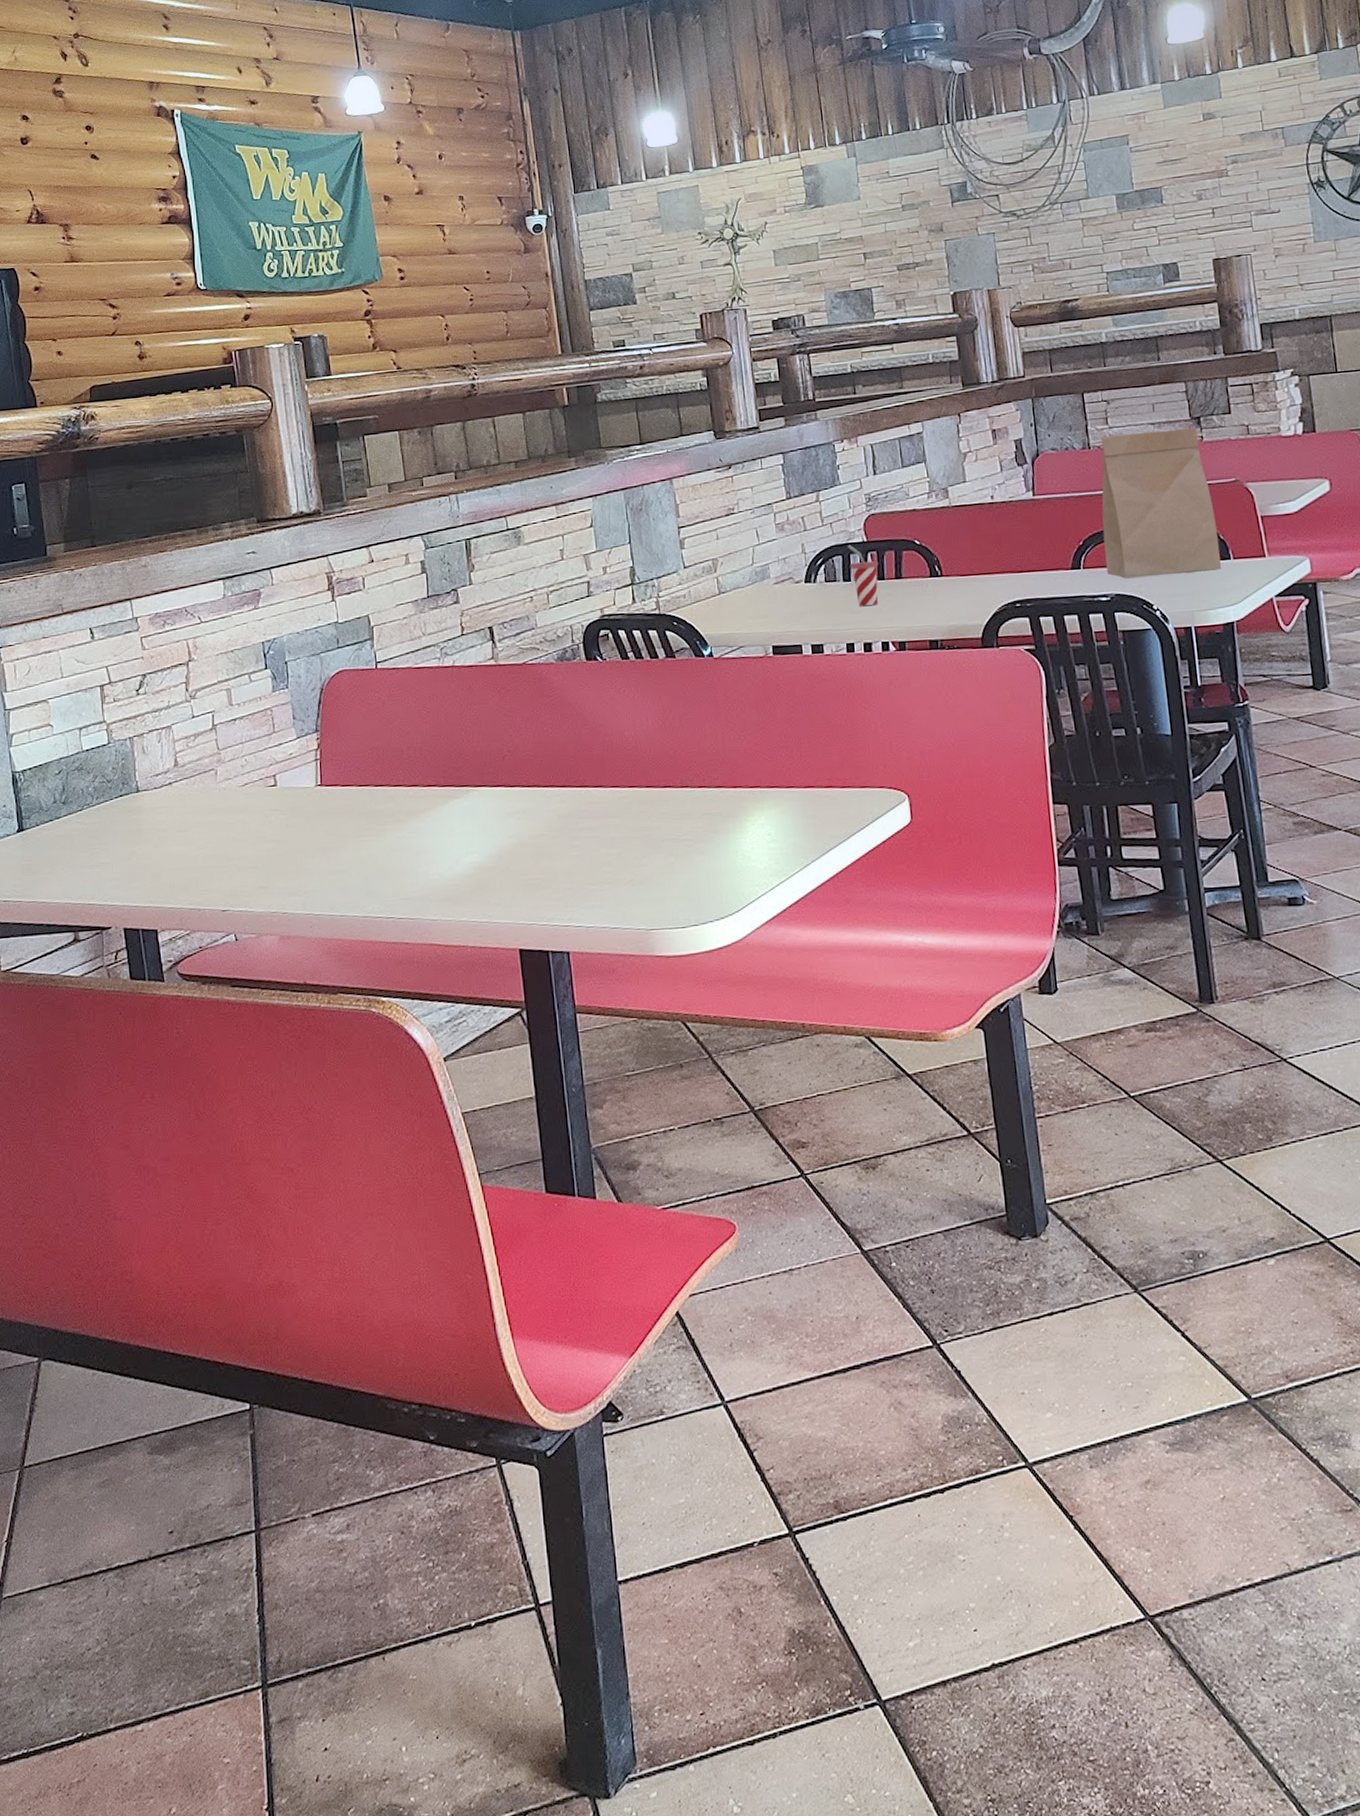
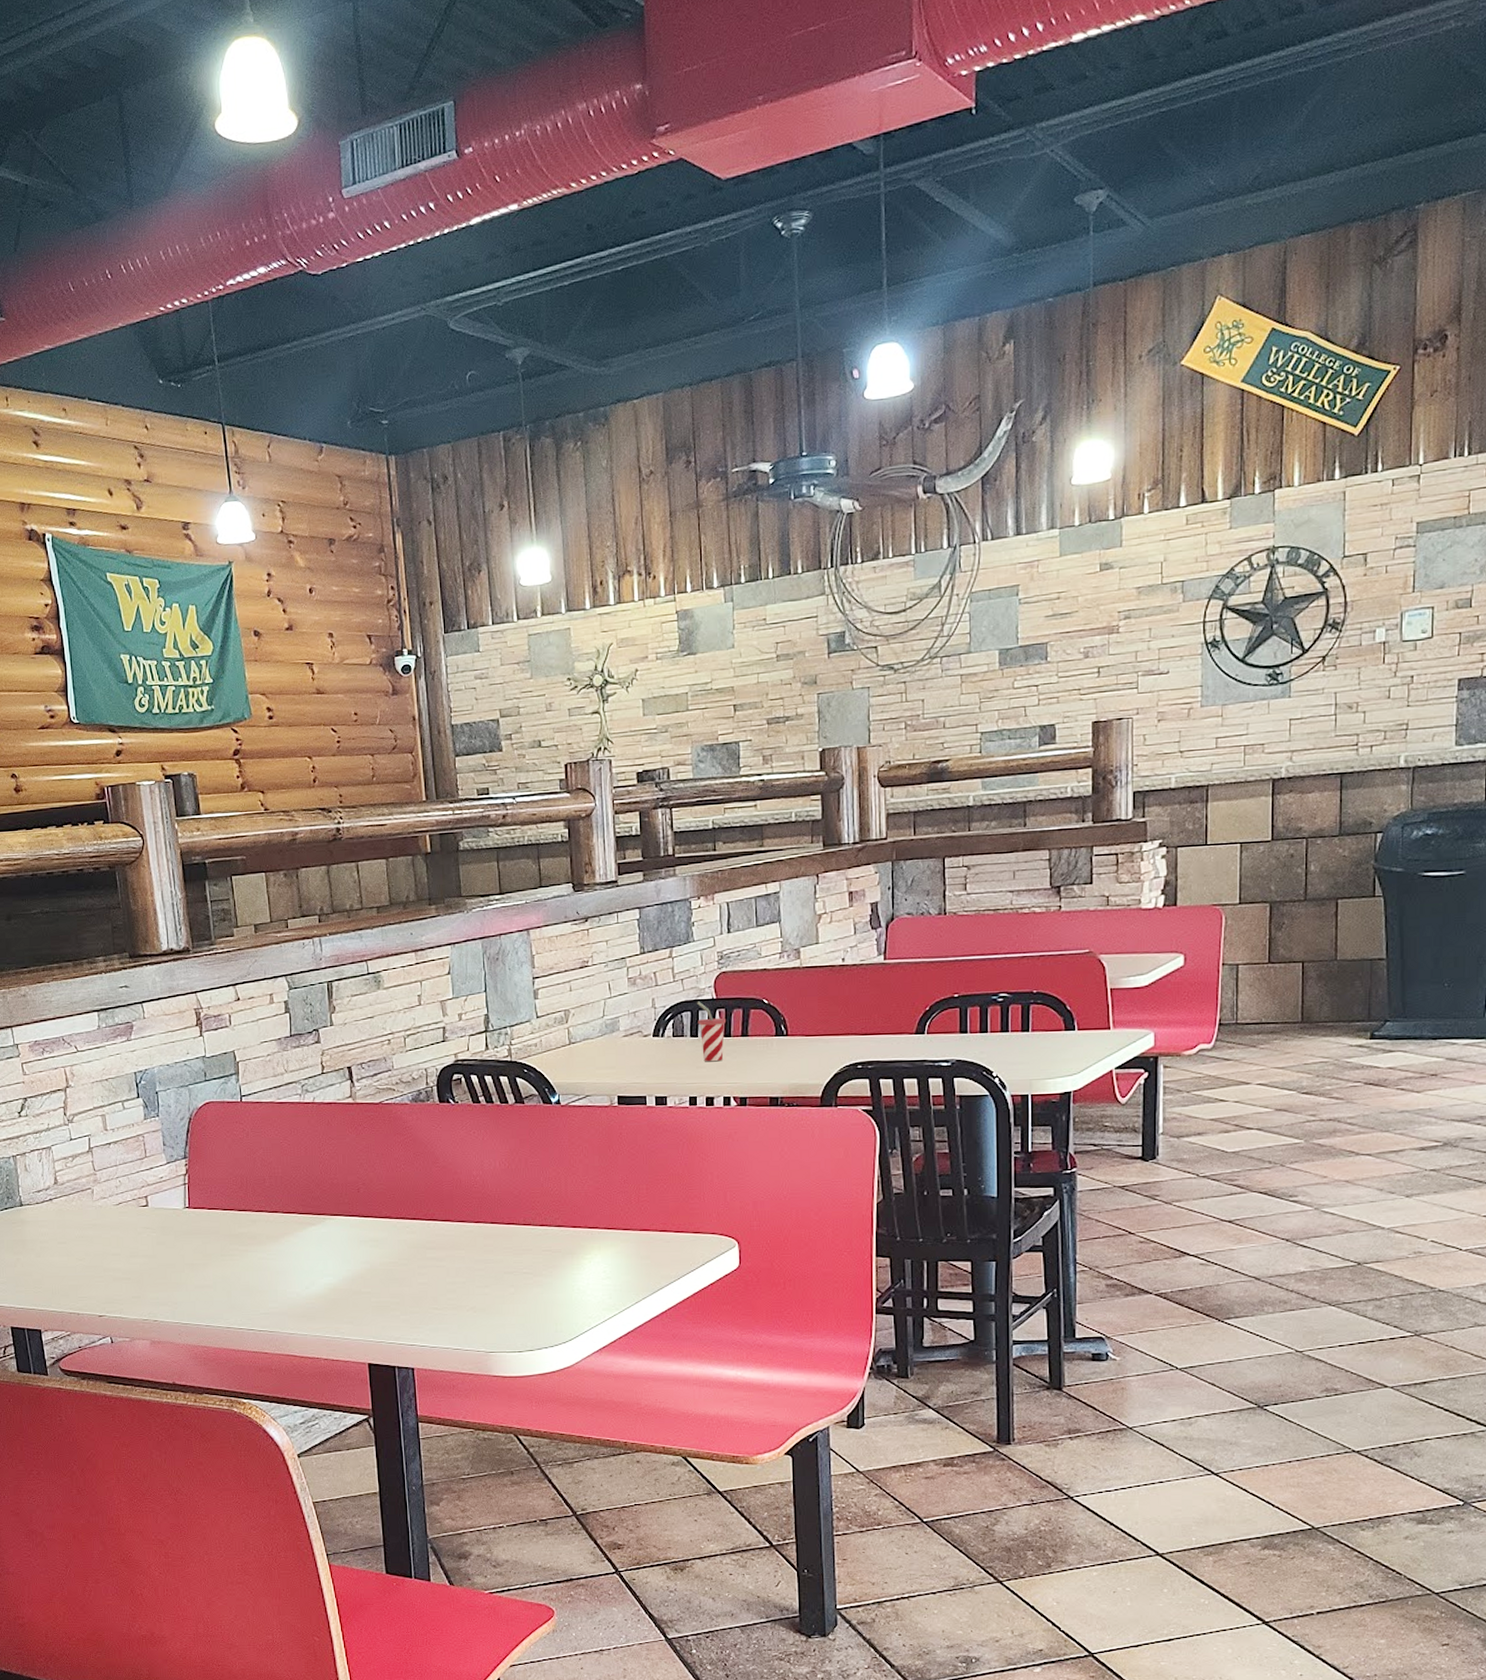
paper bag: present [1101,427,1221,579] -> none [950,897,1066,1045]

